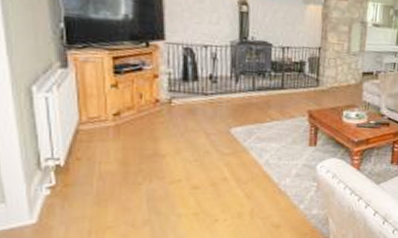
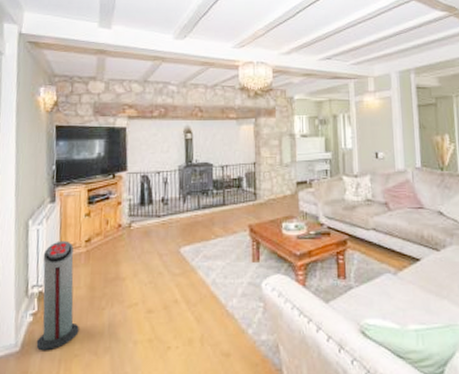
air purifier: none [57,112,111,223] -> present [36,241,79,351]

